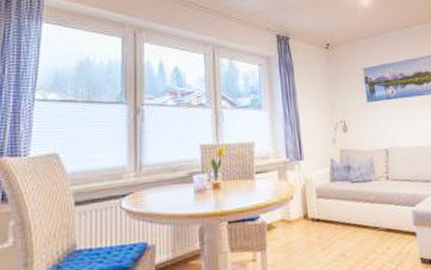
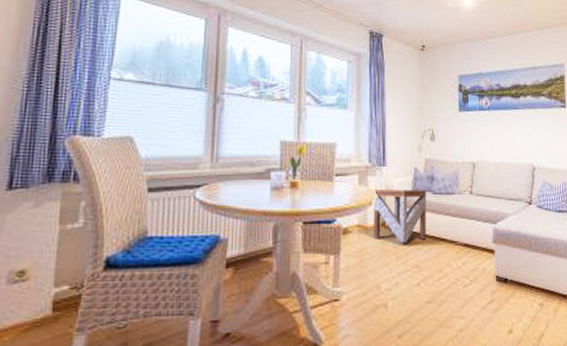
side table: none [294,180,349,234] -> present [373,190,427,243]

